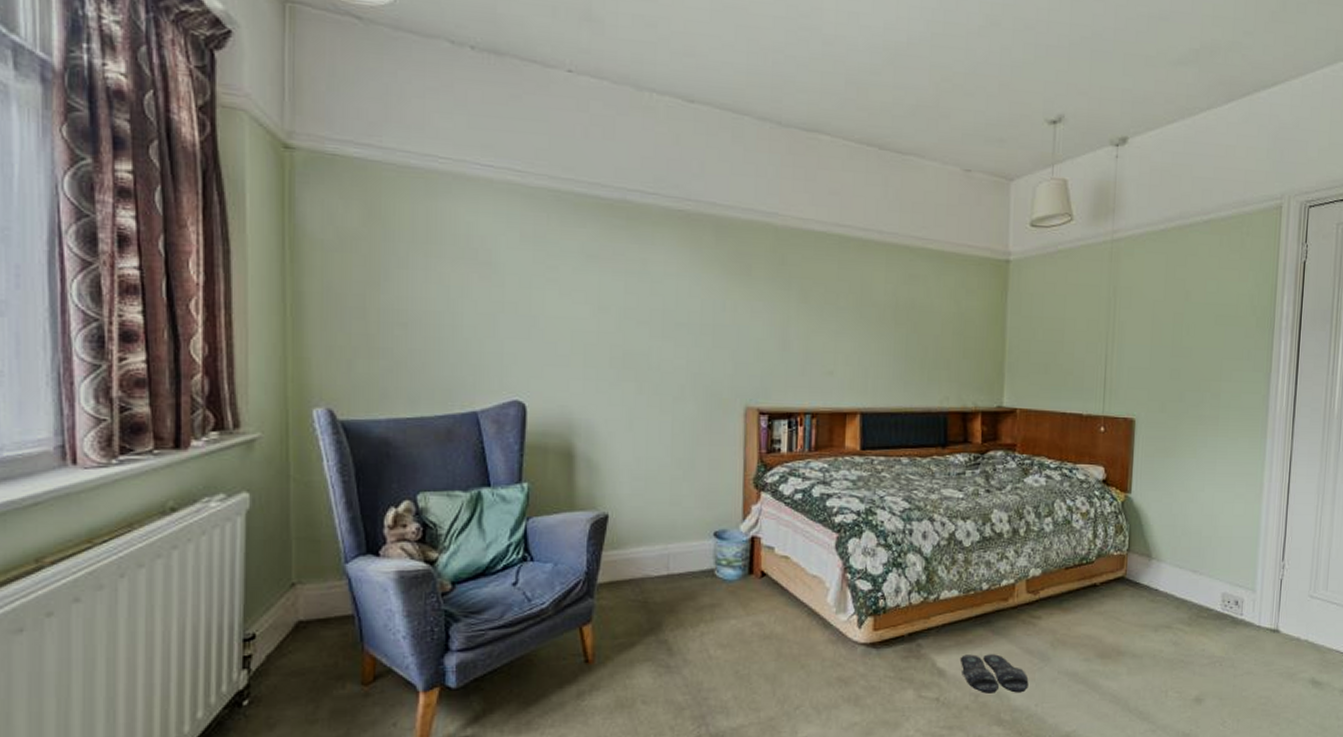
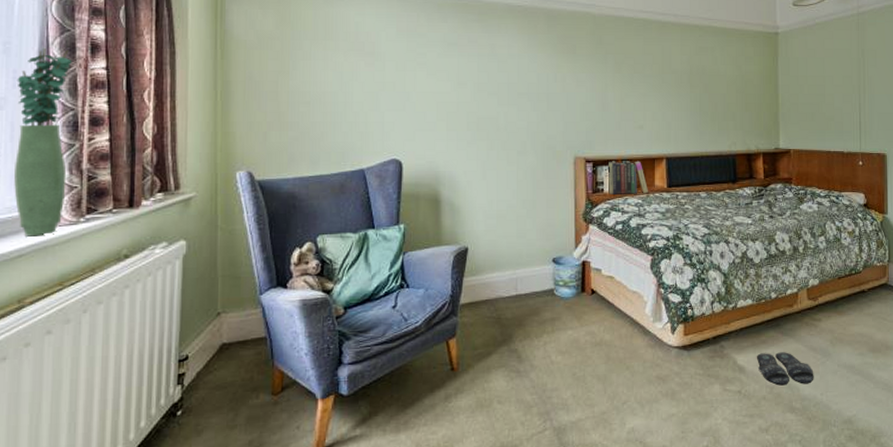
vase: none [21,236,93,480] -> present [14,47,72,237]
books: none [787,414,838,457] -> present [608,161,649,195]

